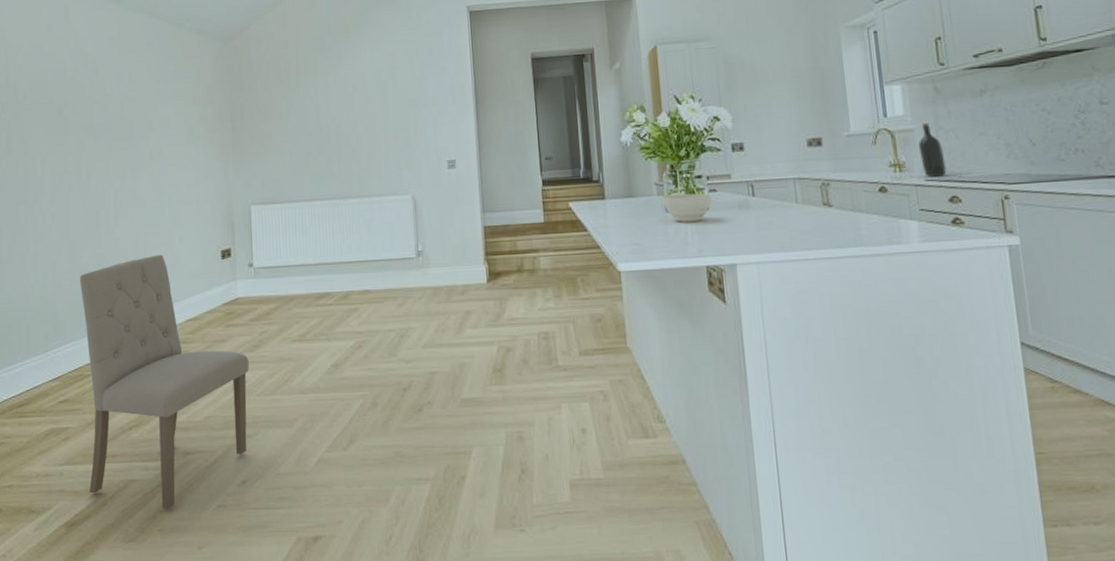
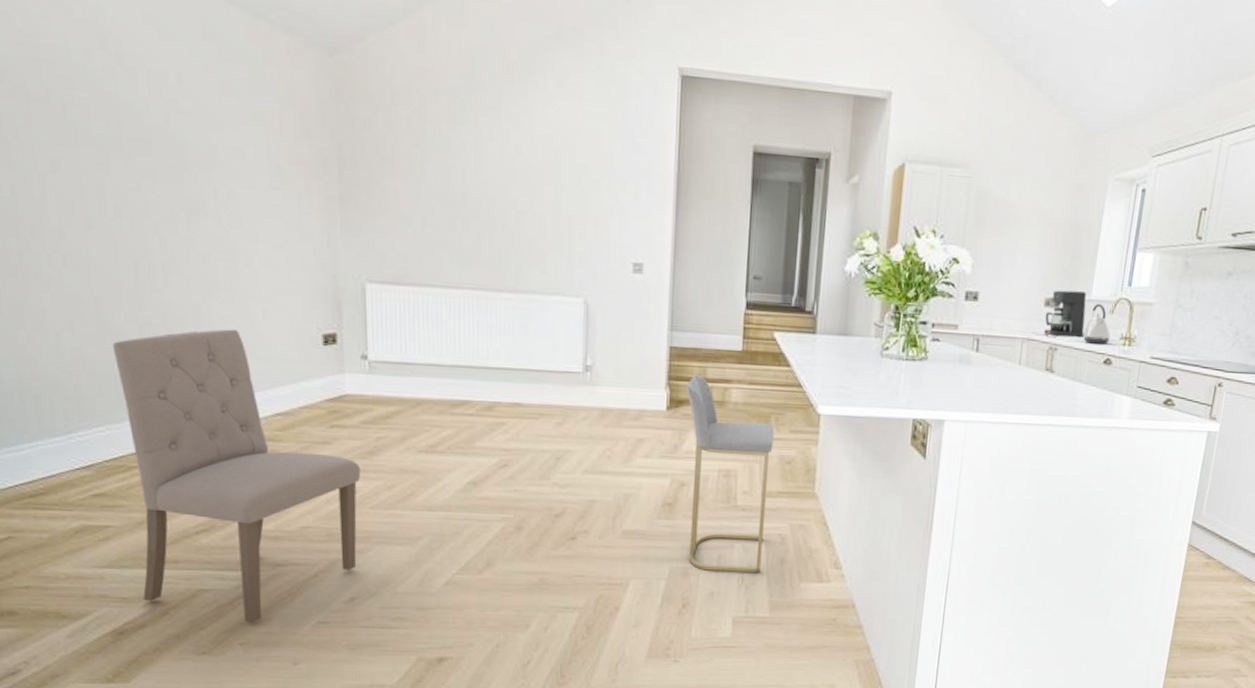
bar stool: none [501,248,589,433] -> present [687,375,775,573]
bowl: present [662,193,712,222] -> none [879,338,933,371]
coffee maker: none [810,128,852,173] -> present [1044,290,1087,338]
kettle: none [852,136,880,175] -> present [1083,303,1112,345]
wine bottle: present [919,122,947,177] -> none [1151,298,1176,356]

